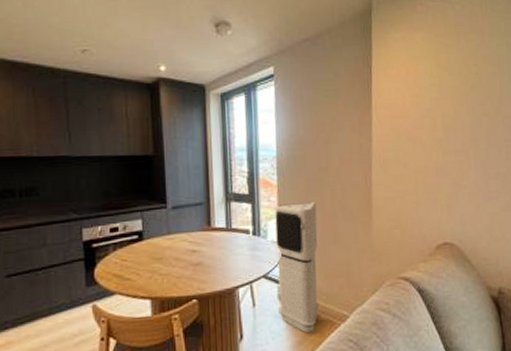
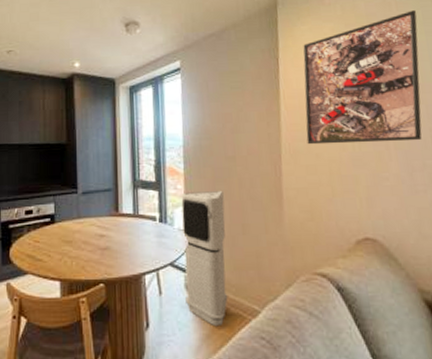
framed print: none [395,22,500,155] -> present [303,10,422,145]

